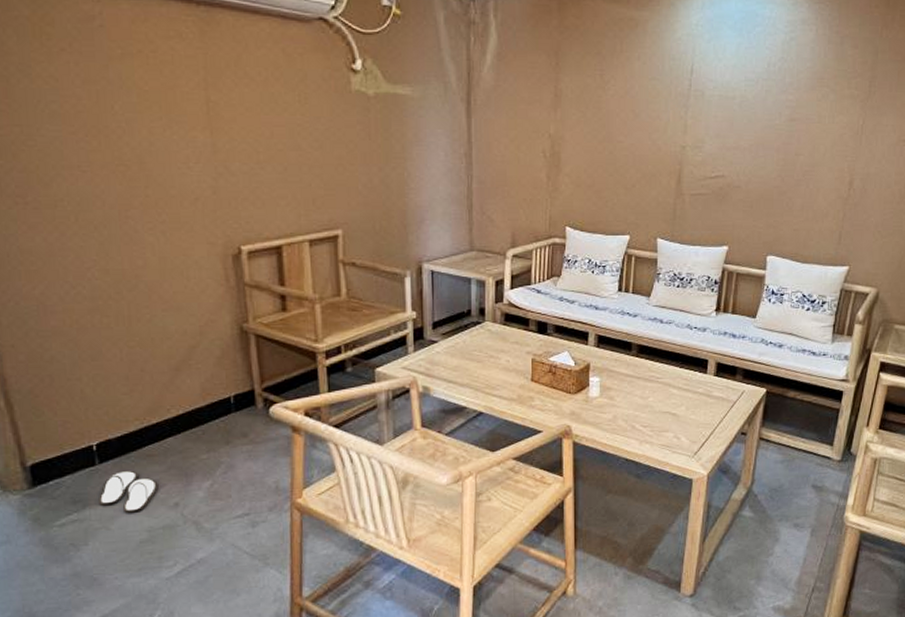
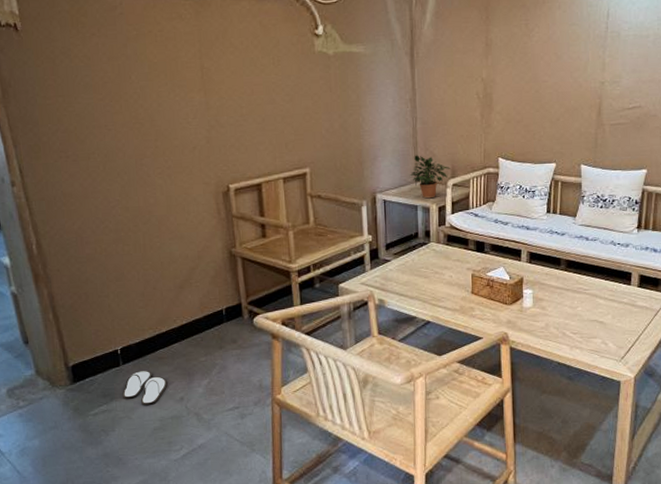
potted plant: none [462,219,511,271] -> present [409,155,451,199]

